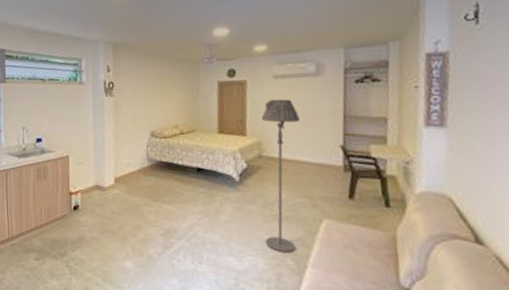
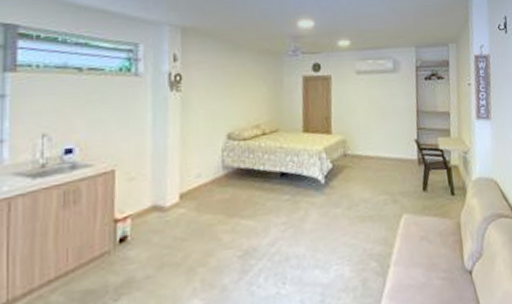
floor lamp: present [261,99,301,253] -> none [345,94,381,256]

